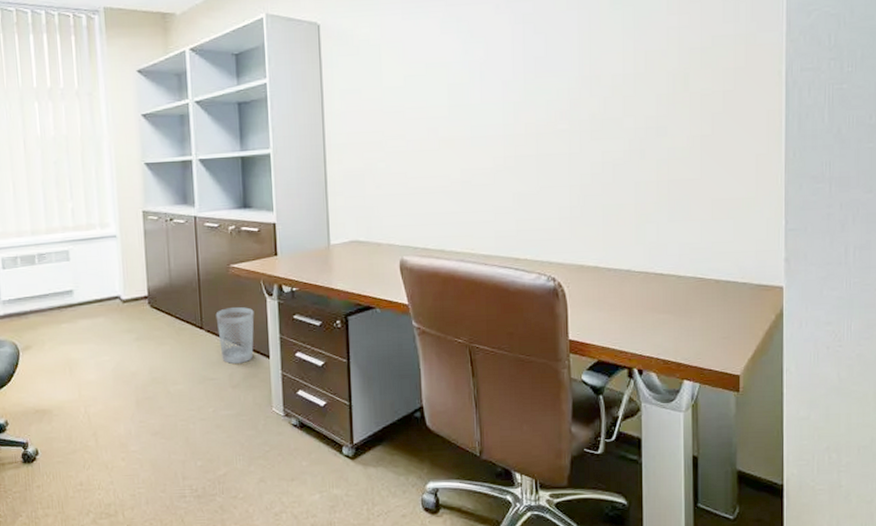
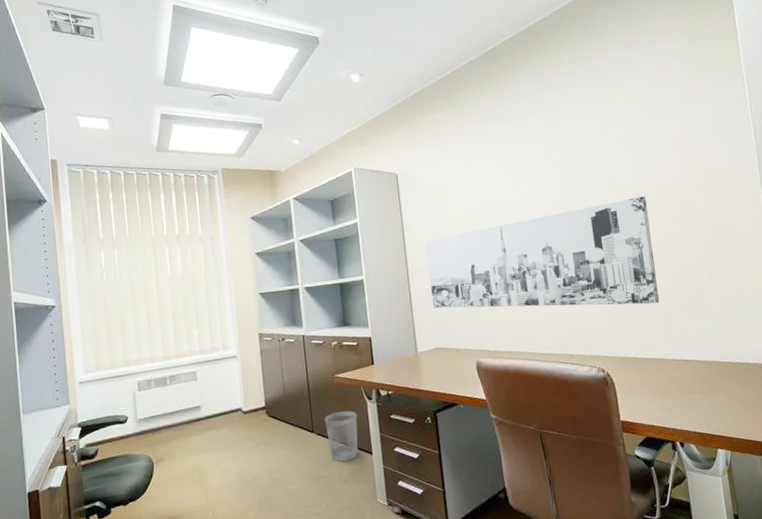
wall art: none [348,68,635,203] -> present [425,196,660,309]

